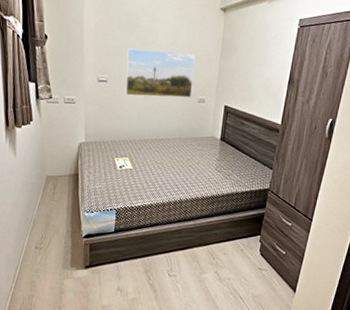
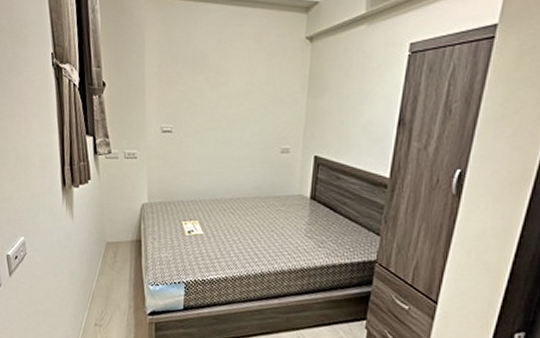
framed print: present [125,48,196,98] -> none [193,92,276,148]

